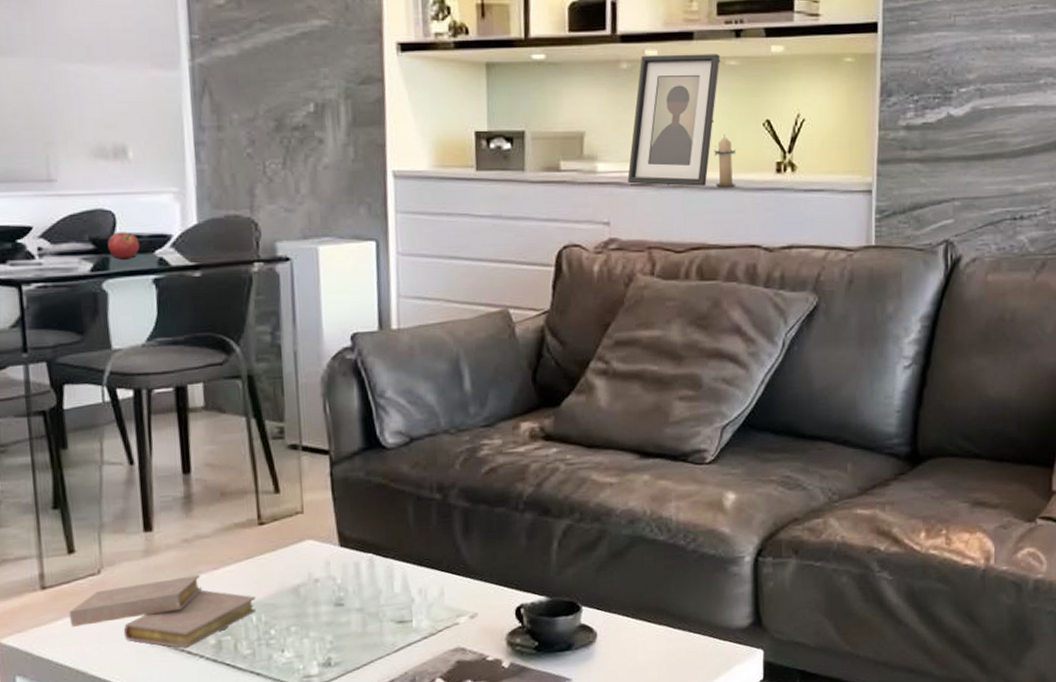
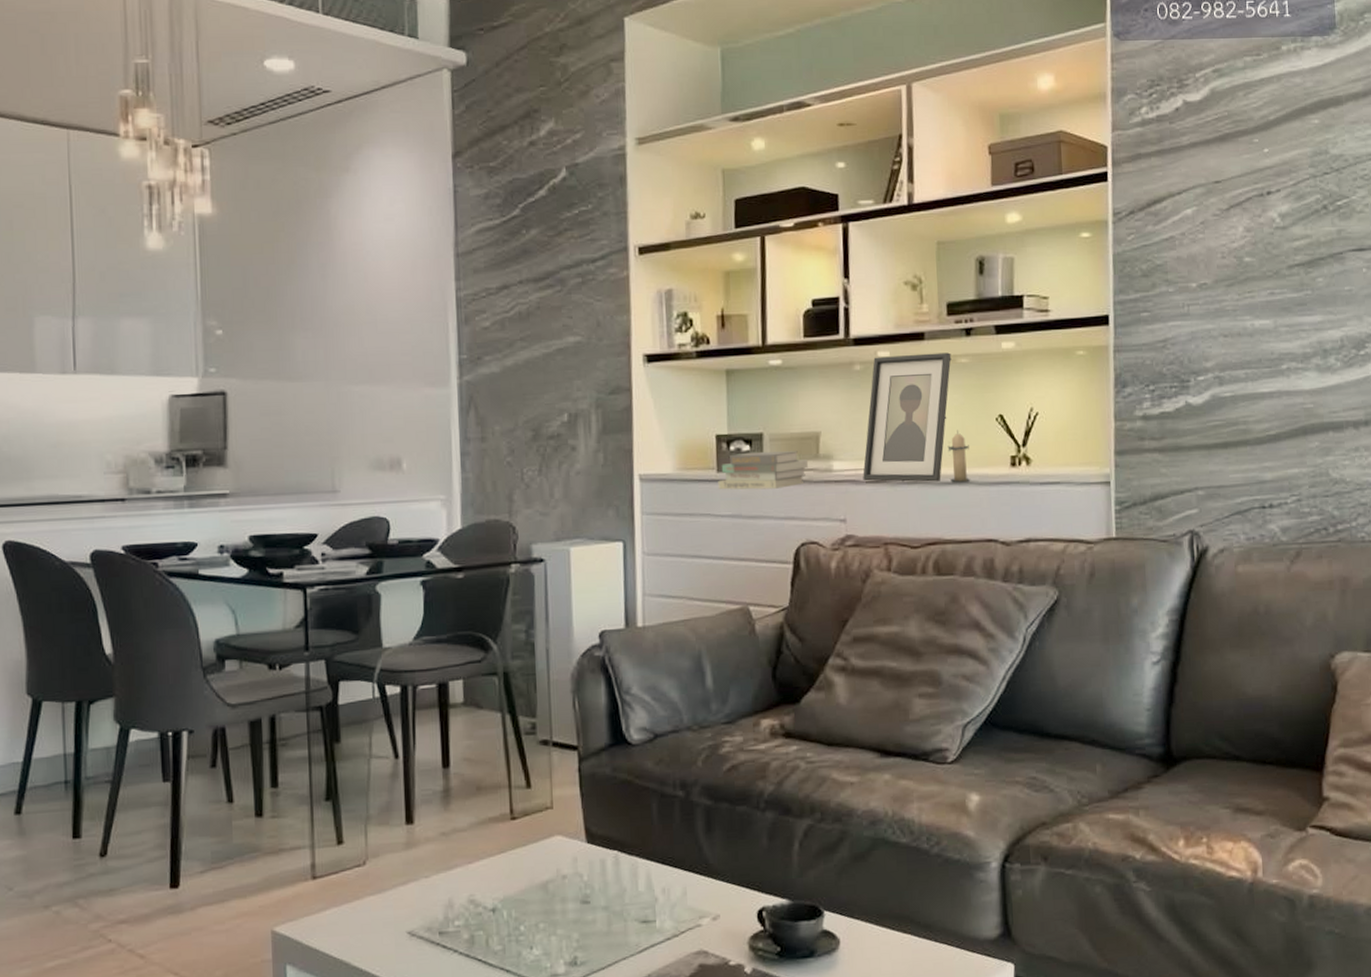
book: present [68,575,257,649] -> none [336,868,508,942]
fruit: present [107,232,140,261] -> none [382,537,410,564]
books: none [477,150,572,190] -> present [718,451,809,490]

